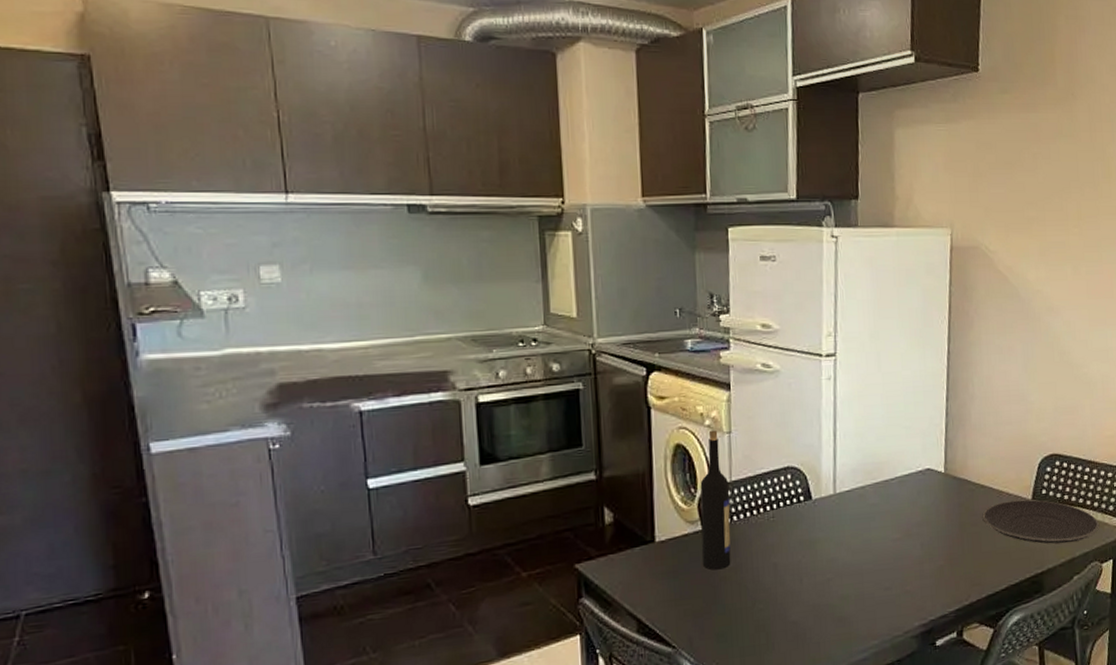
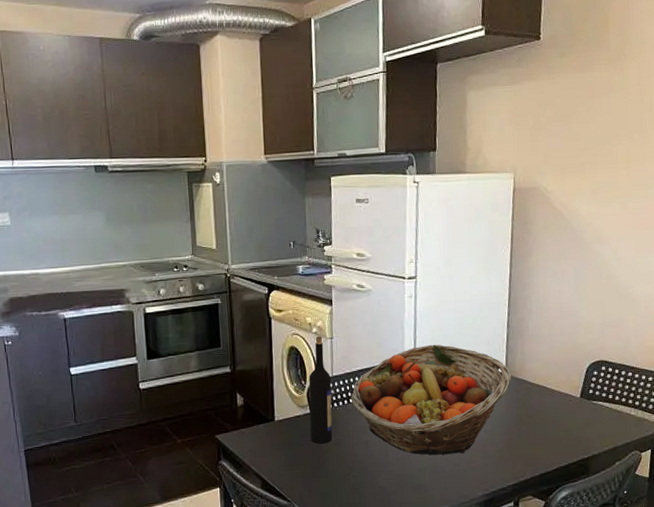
fruit basket: none [754,438,952,578] -> present [350,344,512,455]
plate: present [982,499,1100,544] -> none [537,397,640,435]

